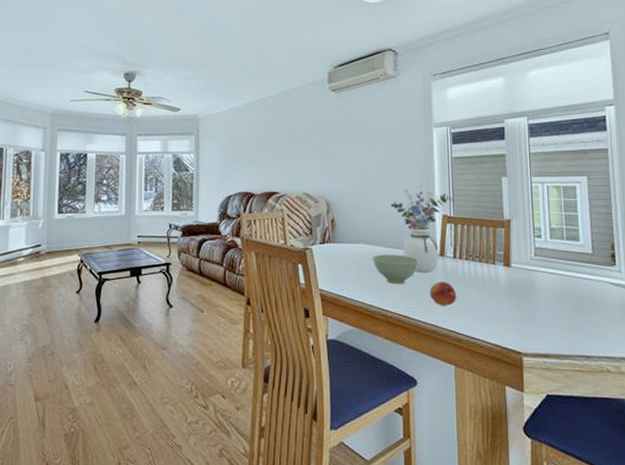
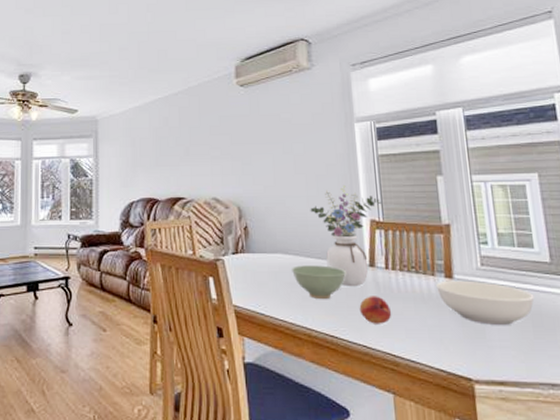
bowl: none [496,268,577,308] -> present [436,280,535,326]

